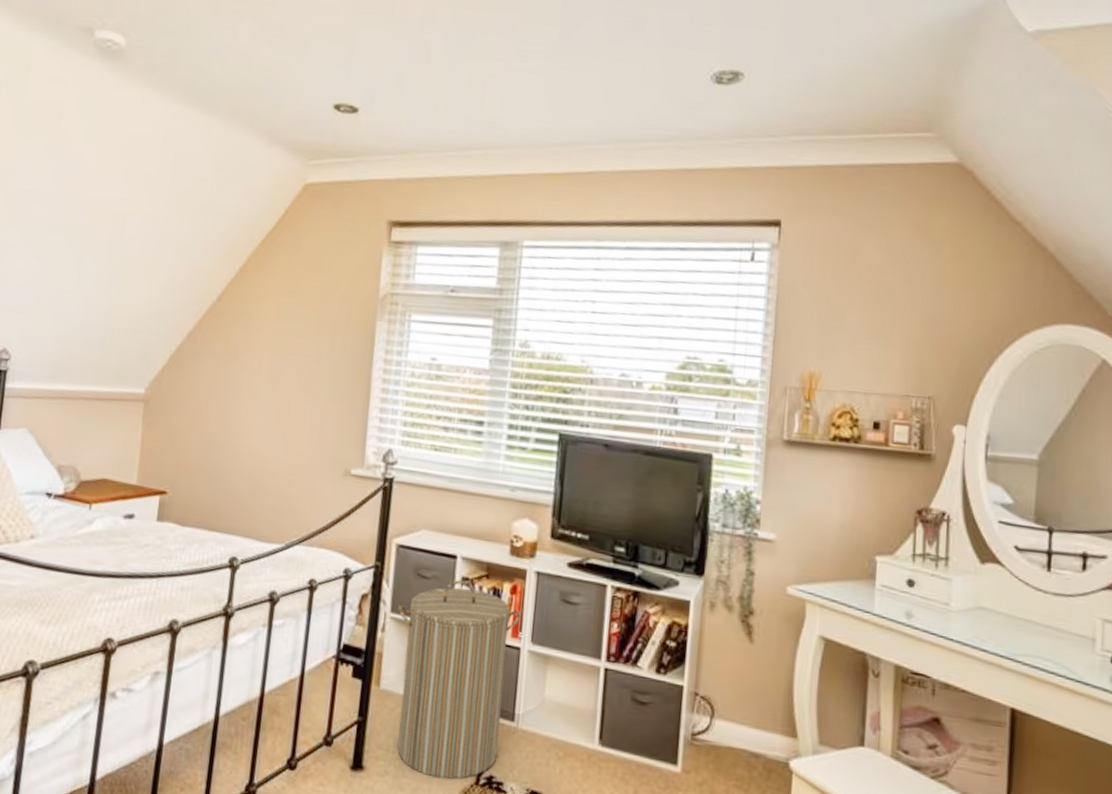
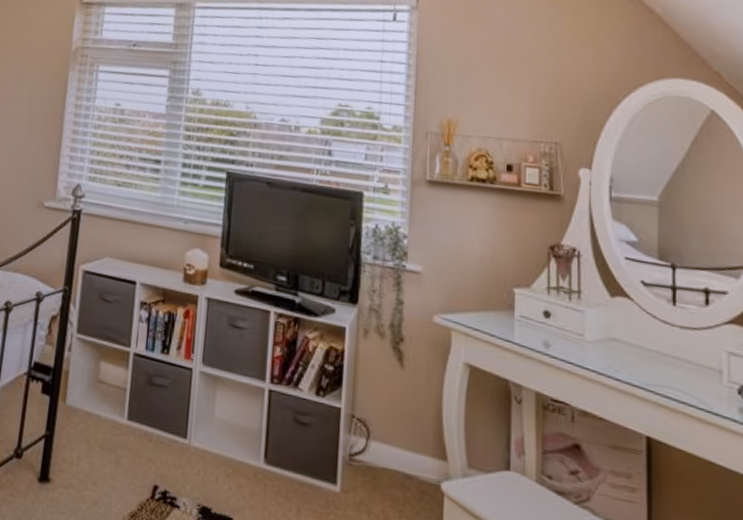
laundry hamper: present [397,580,521,779] -> none [80,304,193,493]

